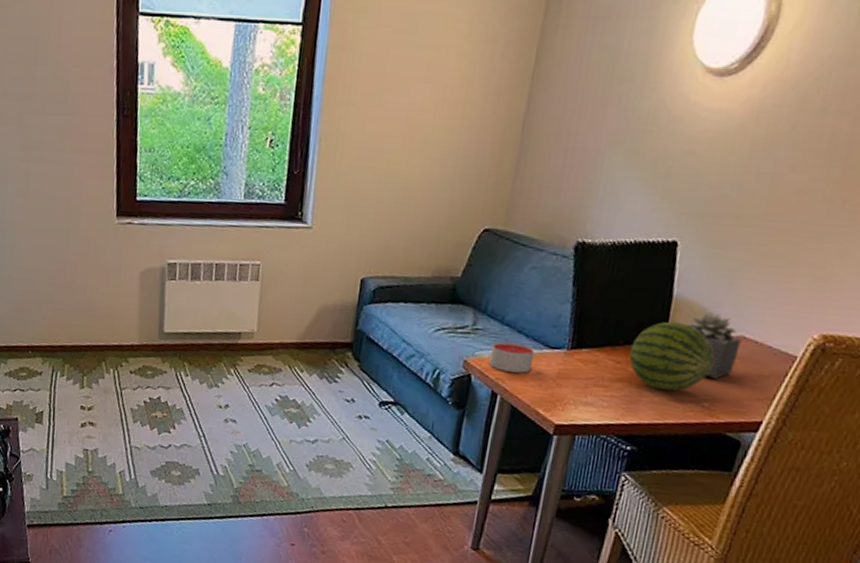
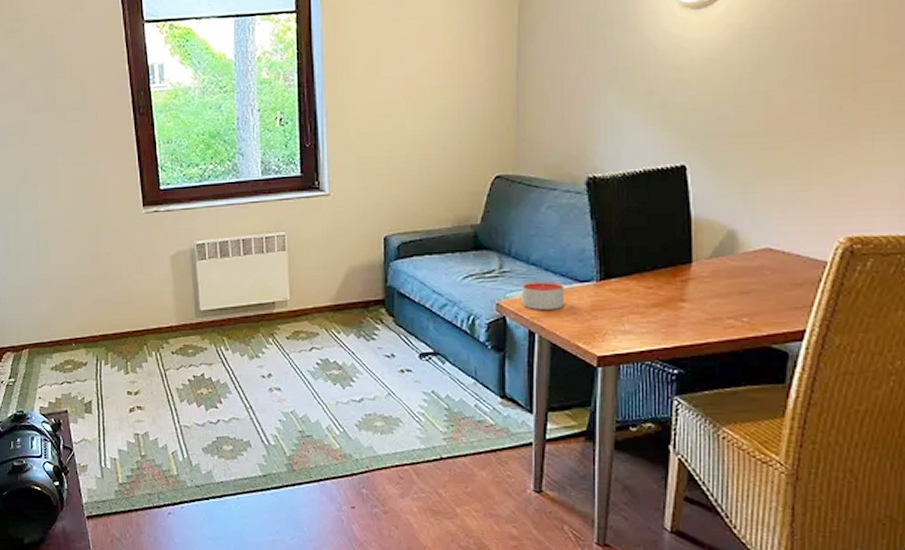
fruit: present [629,321,714,392] -> none [659,242,744,310]
succulent plant: present [686,314,742,378] -> none [710,229,768,292]

